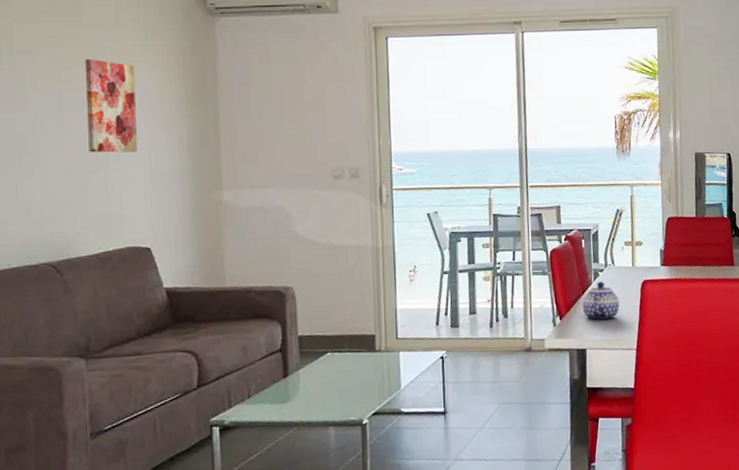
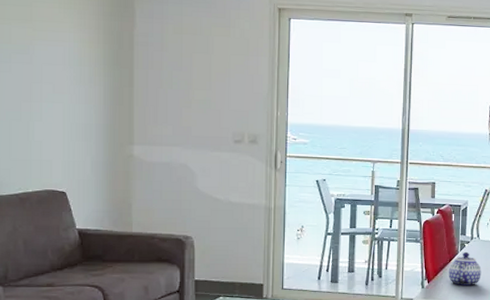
wall art: present [84,58,137,153] -> none [13,16,58,105]

